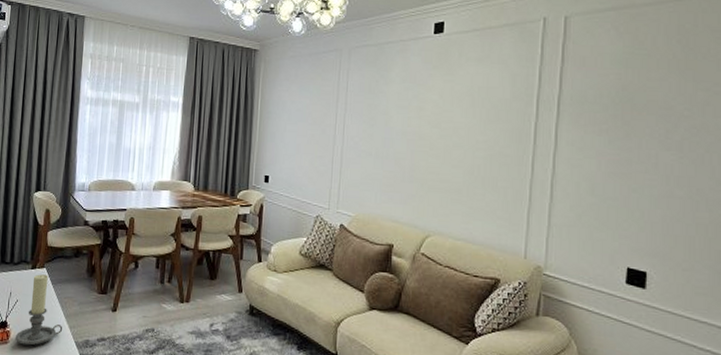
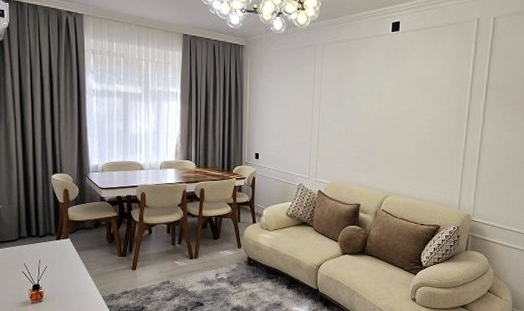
candle holder: present [15,274,63,346] -> none [48,244,90,302]

